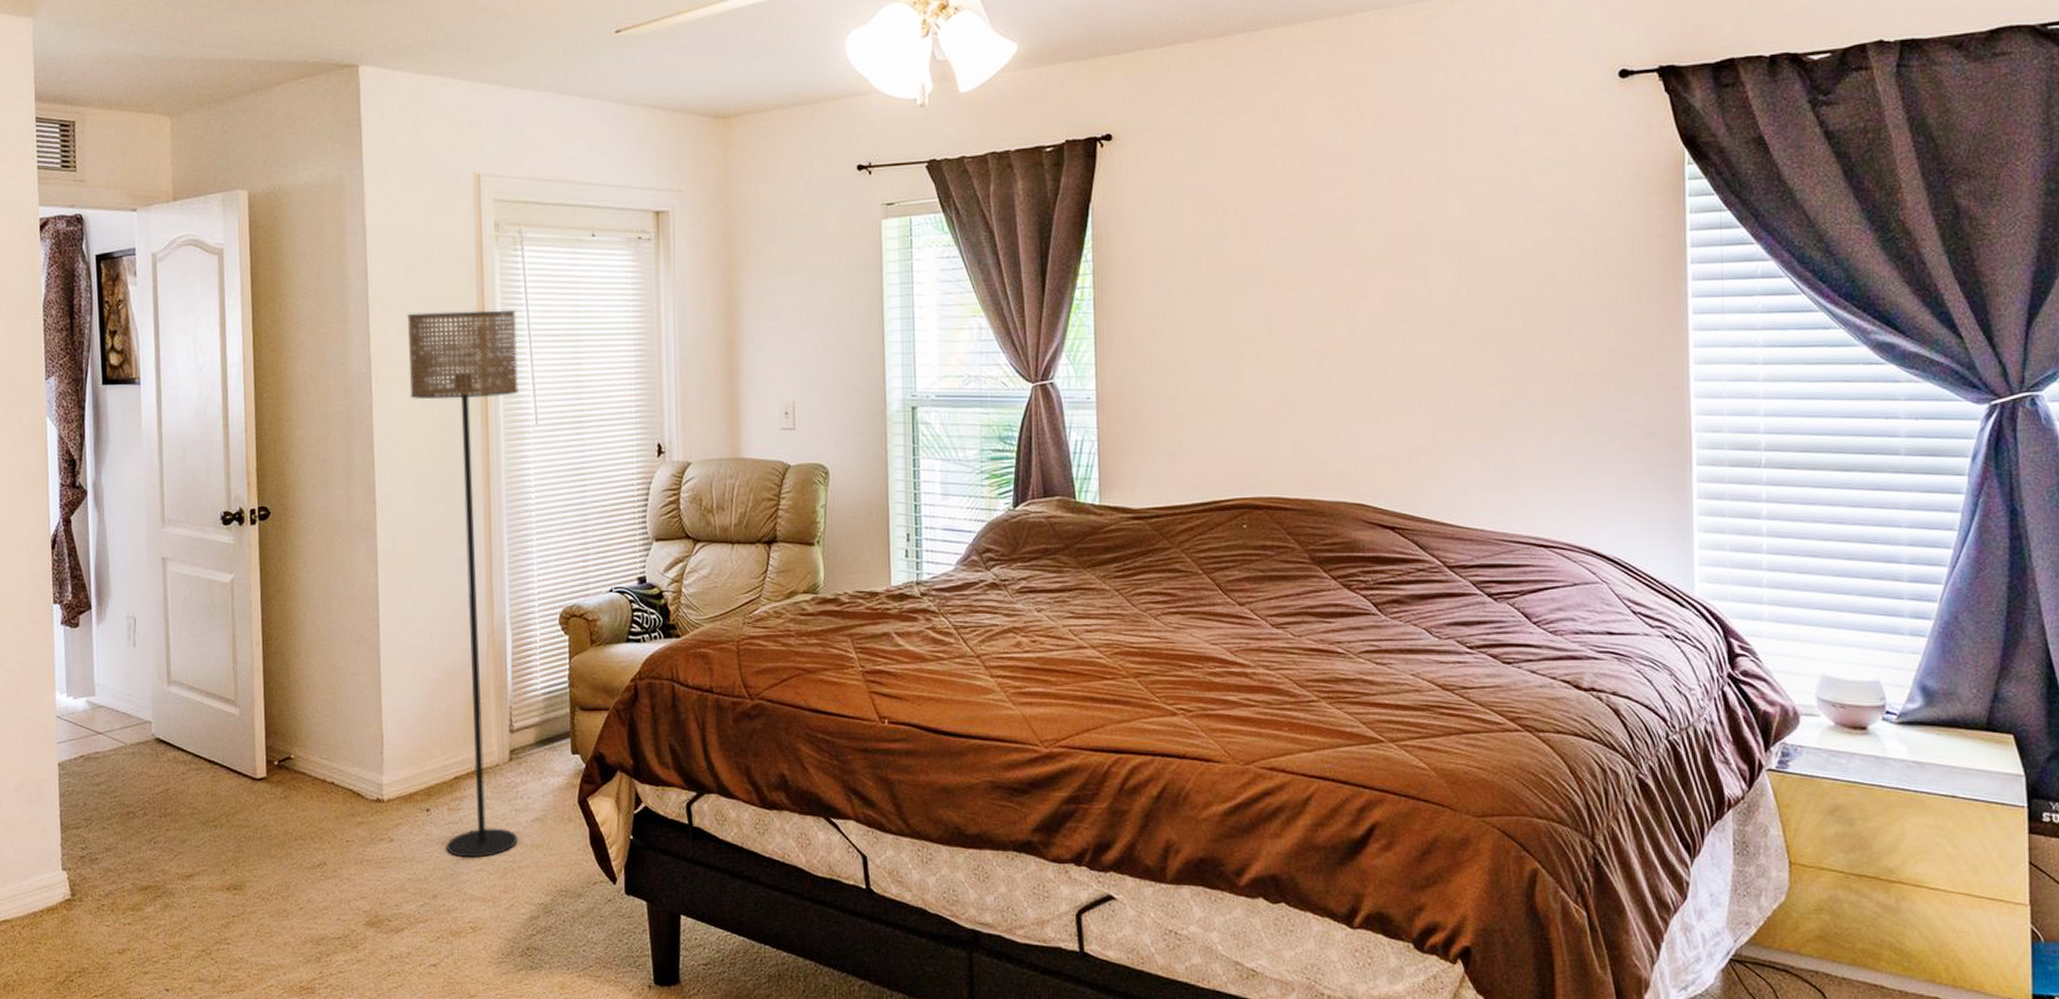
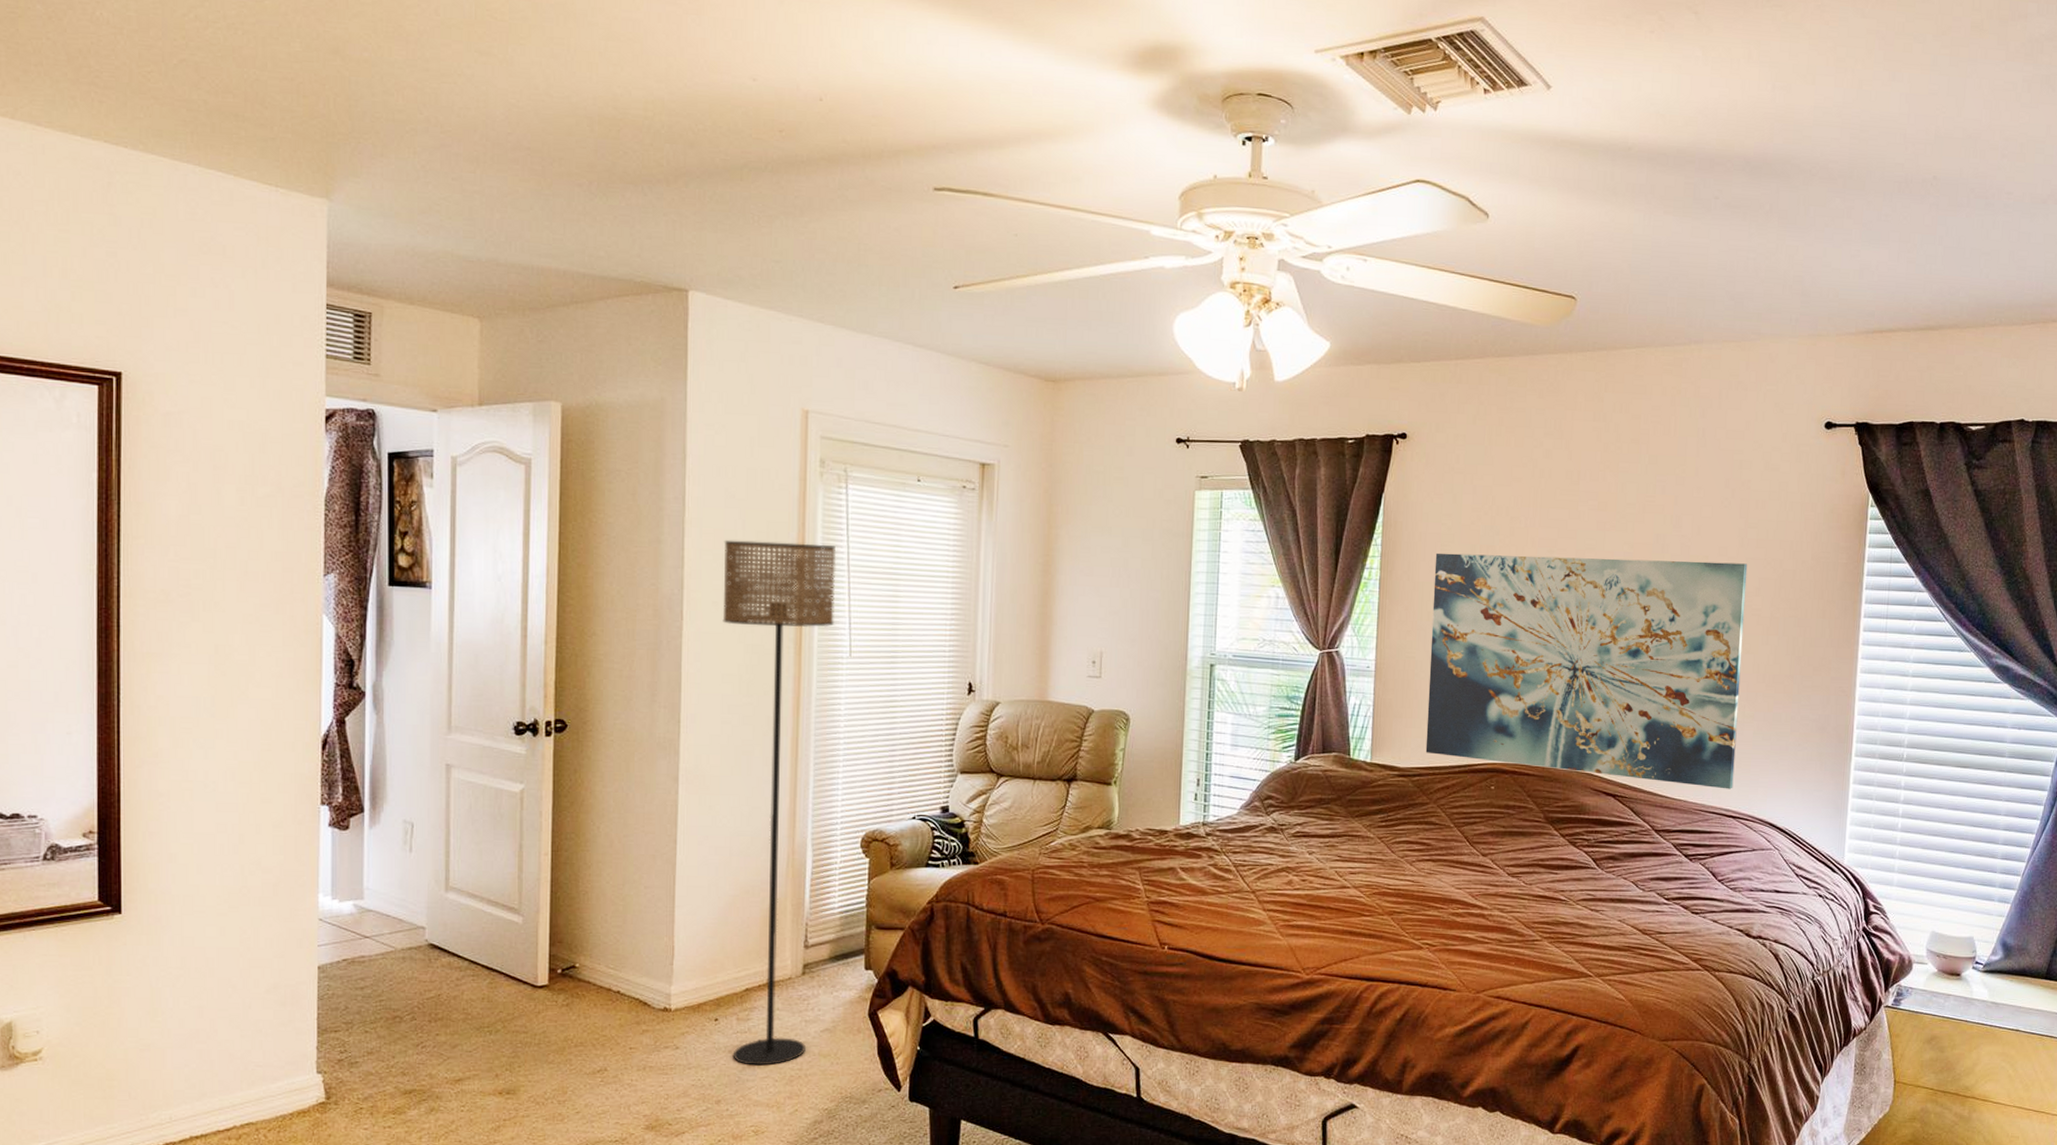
wall art: none [1155,245,1542,514] -> present [1425,552,1748,789]

